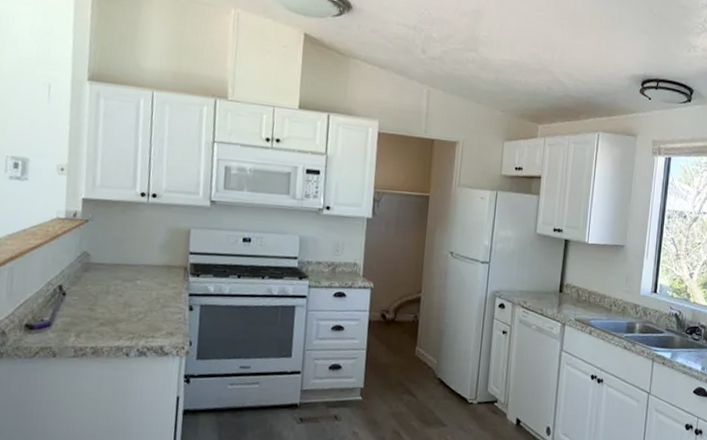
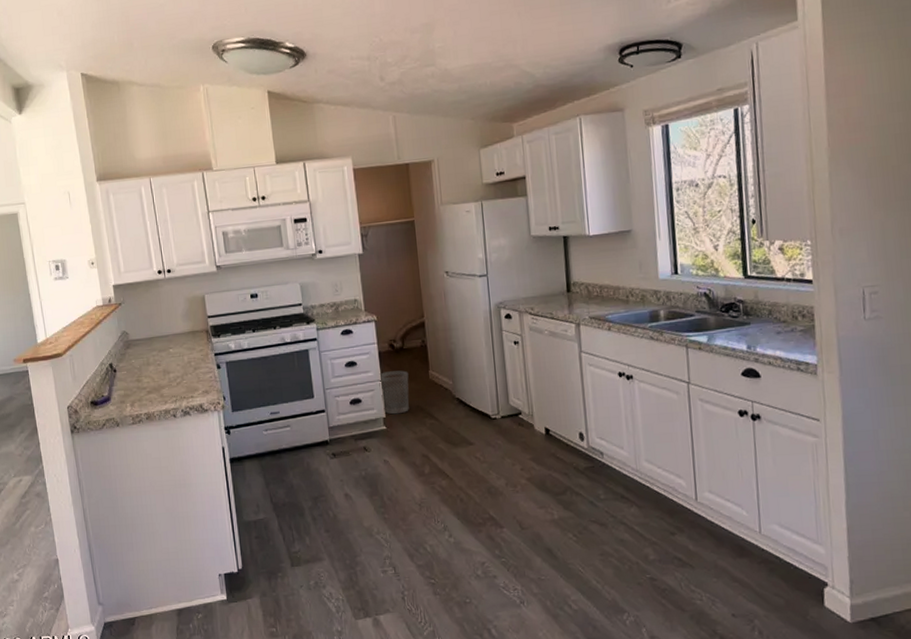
wastebasket: none [363,341,395,386] -> present [379,370,410,415]

